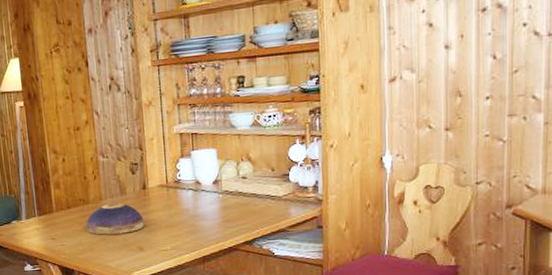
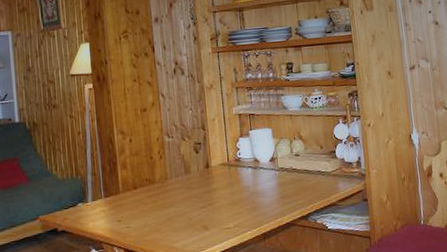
decorative bowl: present [85,203,145,235] -> none [151,182,209,215]

